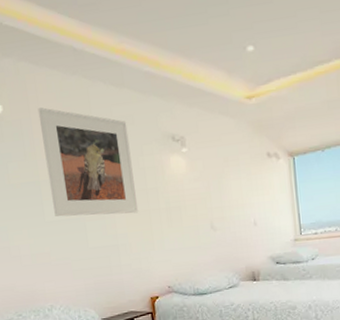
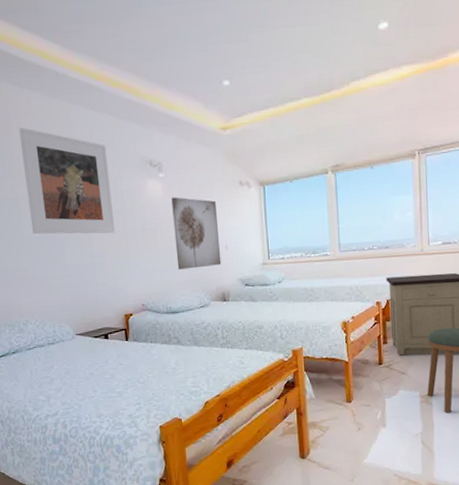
wall art: none [195,172,250,249] -> present [171,197,222,270]

